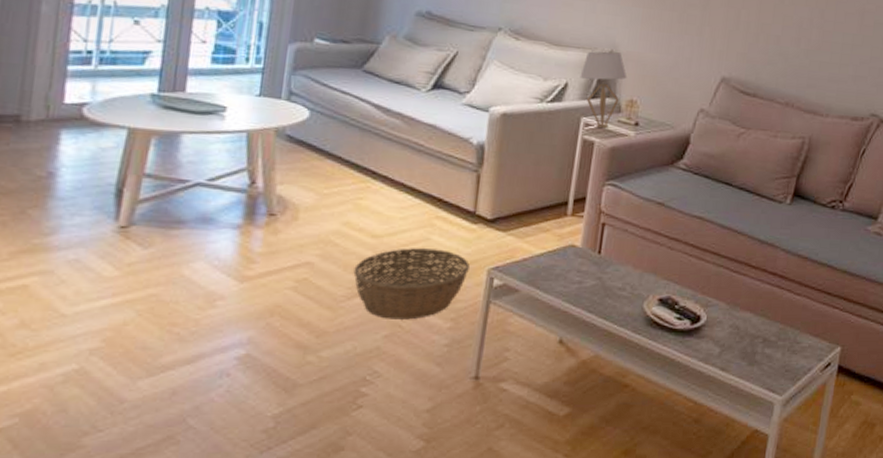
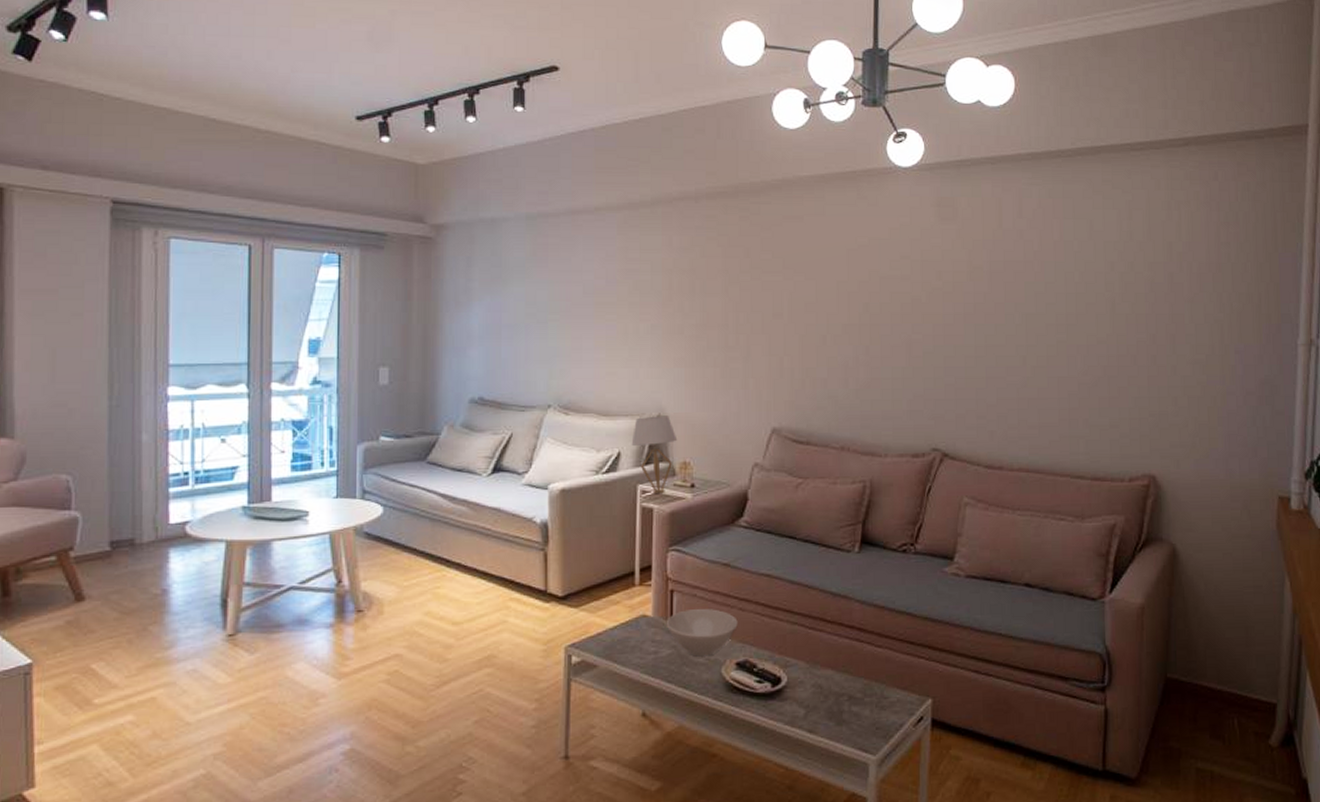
basket: present [353,247,470,320] -> none [439,630,547,705]
bowl: none [594,243,665,290] -> present [667,608,738,657]

